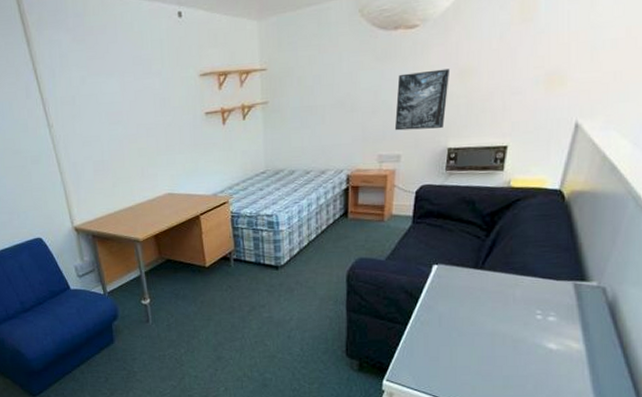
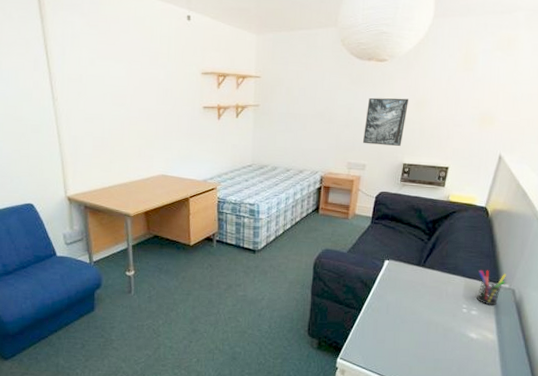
pen holder: none [554,266,594,309] -> present [476,269,507,306]

